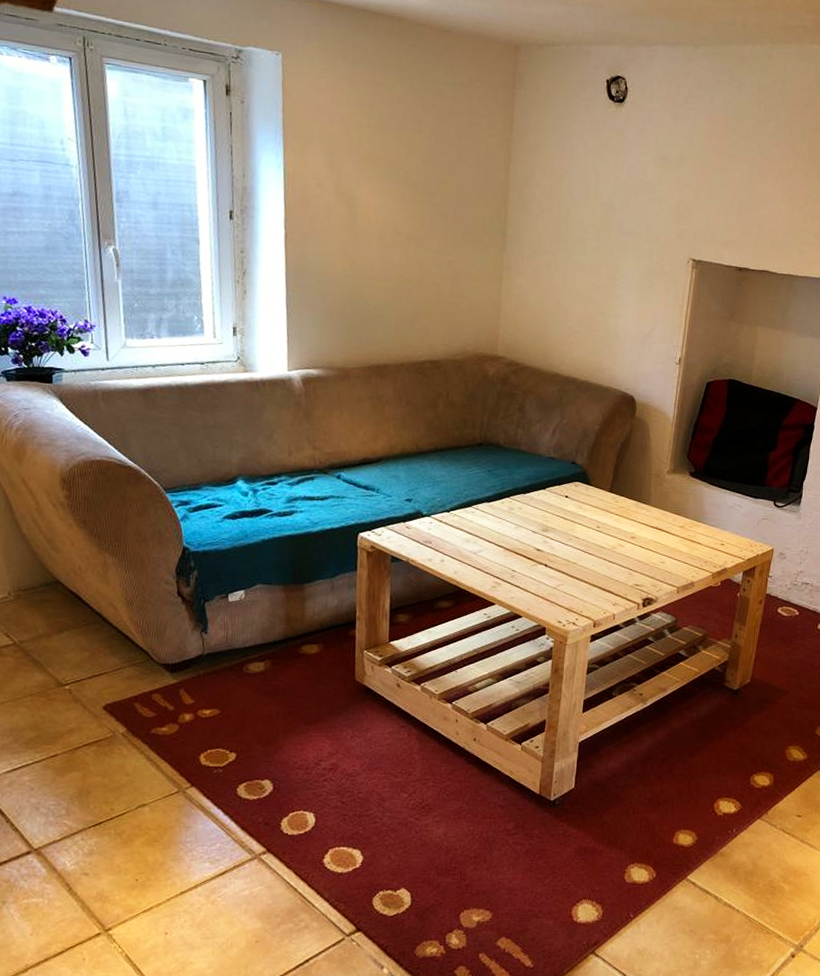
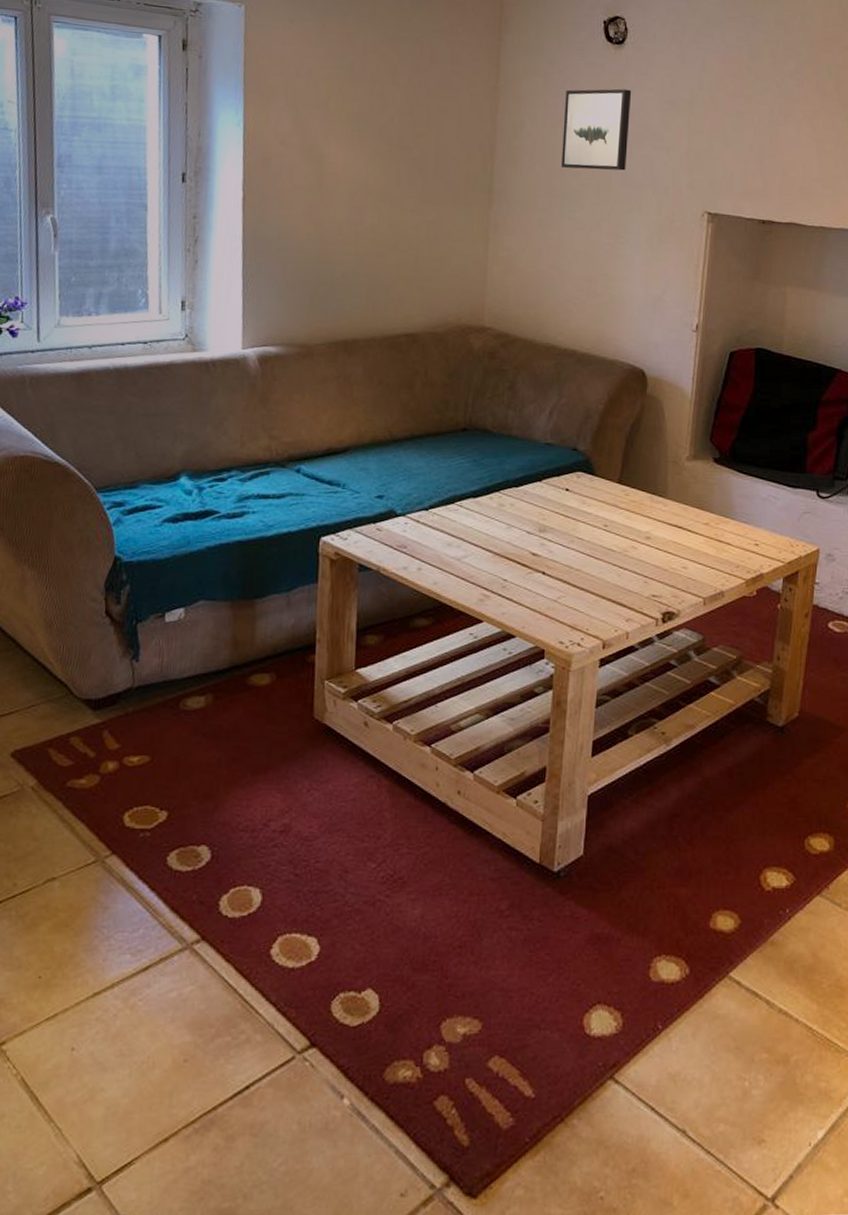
wall art: none [567,143,630,220] -> present [562,88,632,171]

